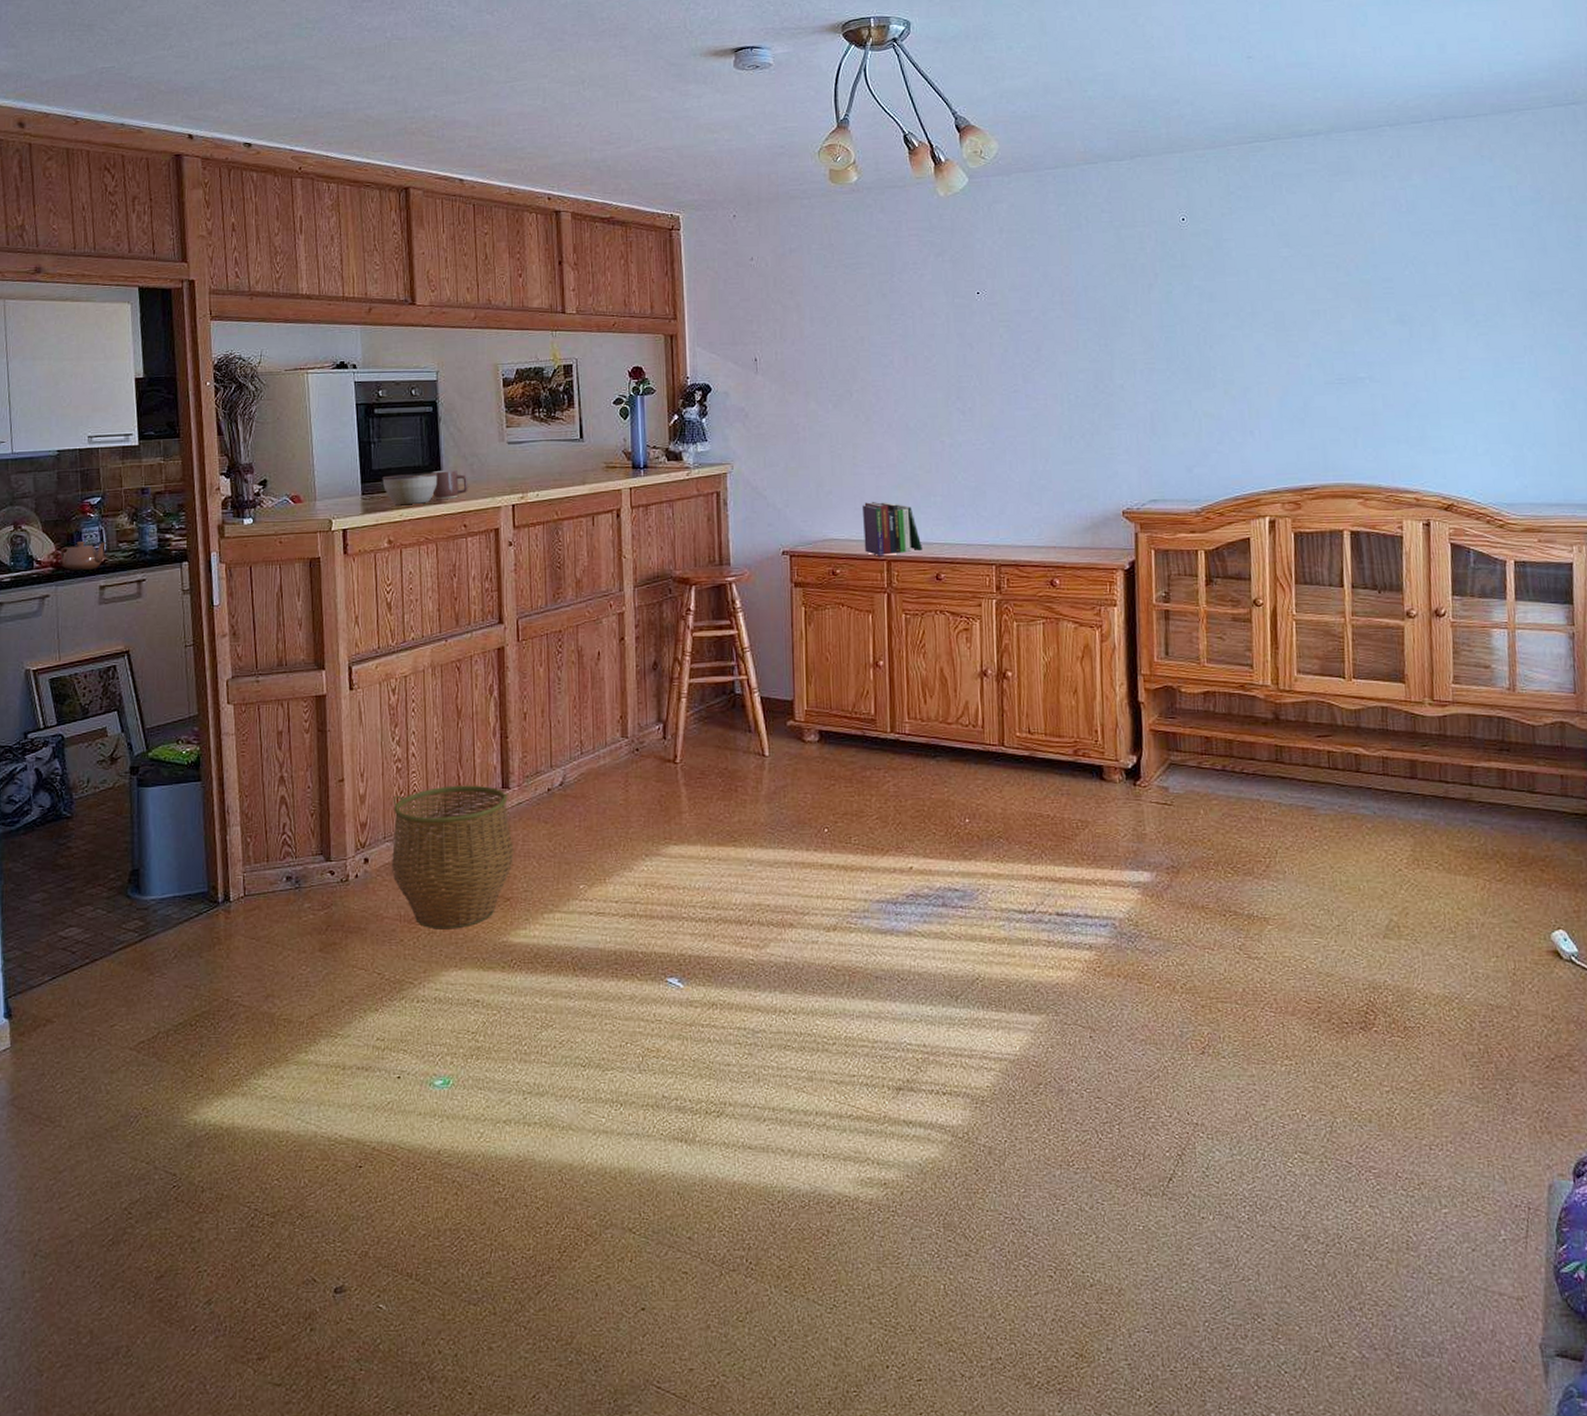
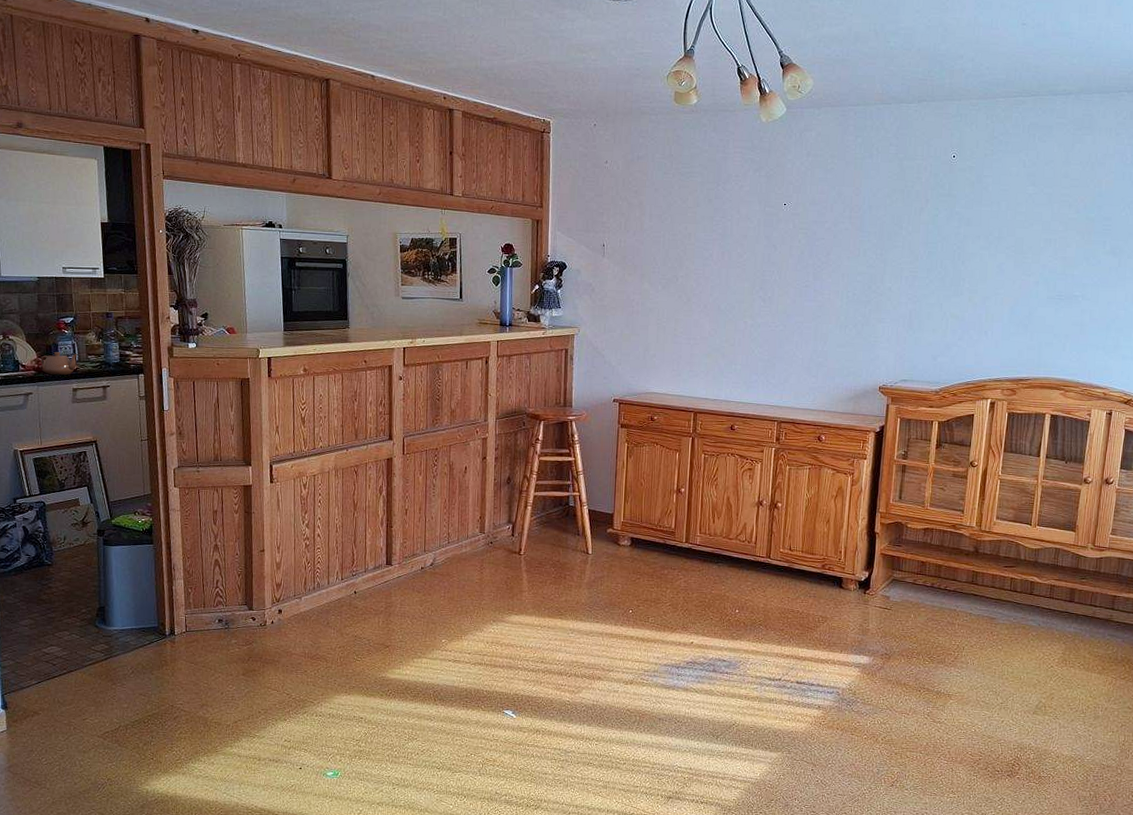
bowl: present [382,472,438,506] -> none [300,316,345,342]
basket: present [391,785,515,930] -> none [299,560,394,666]
mug: present [431,469,468,500] -> none [340,316,369,340]
books: present [863,502,923,557] -> none [677,366,722,409]

